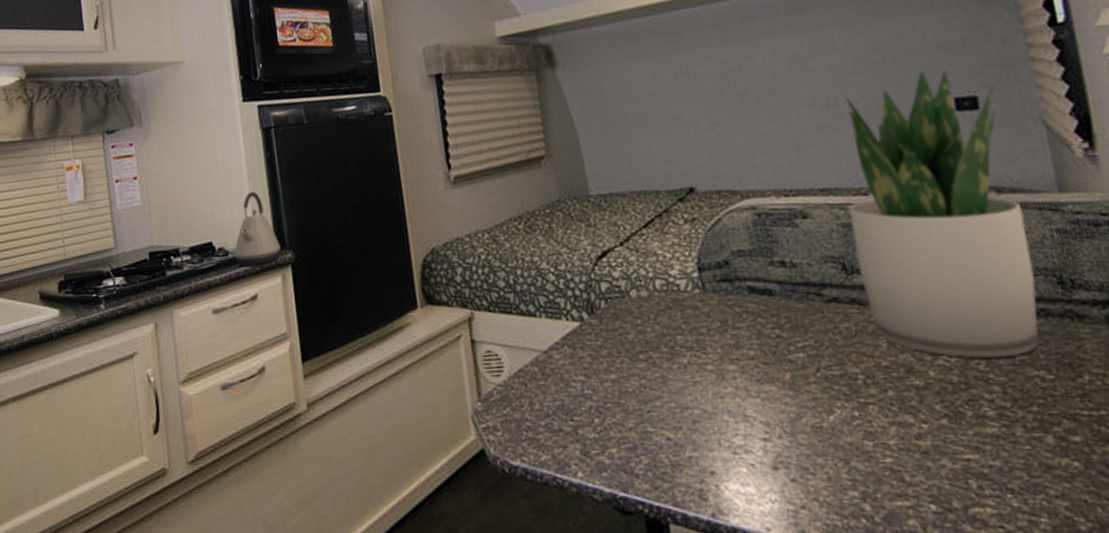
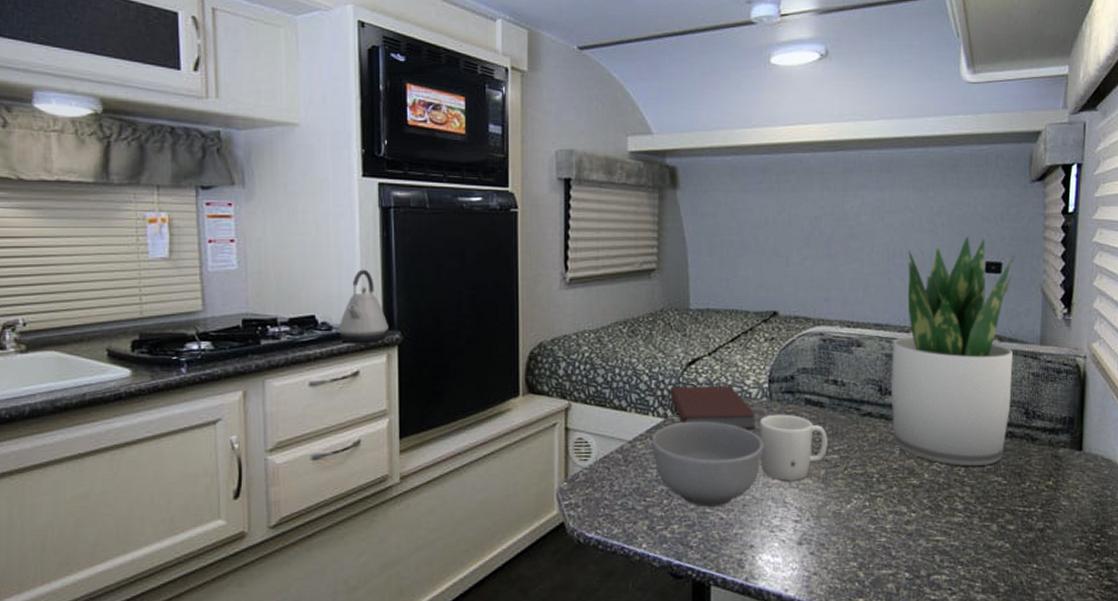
bowl: none [569,322,707,425] -> present [651,421,764,507]
book: none [581,279,692,329] -> present [670,385,756,429]
mug: none [695,306,789,389] -> present [760,414,828,481]

